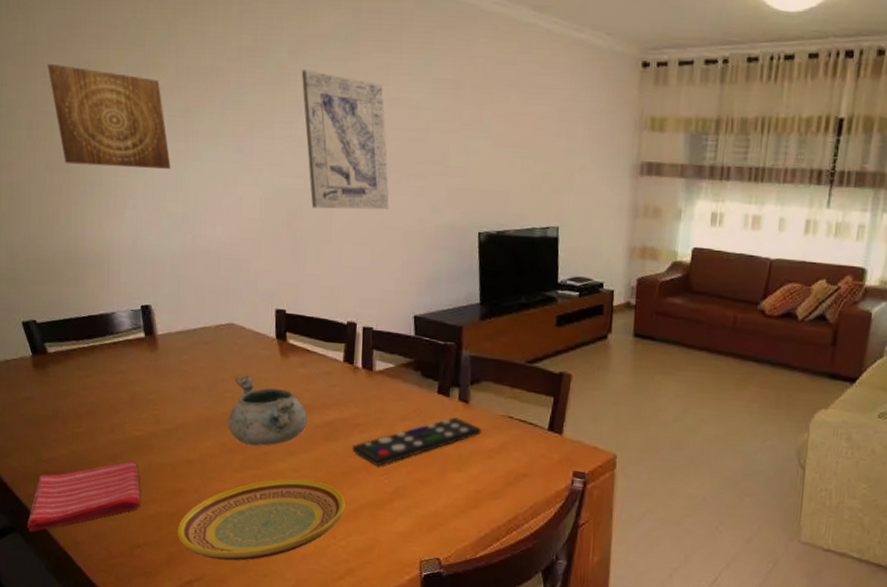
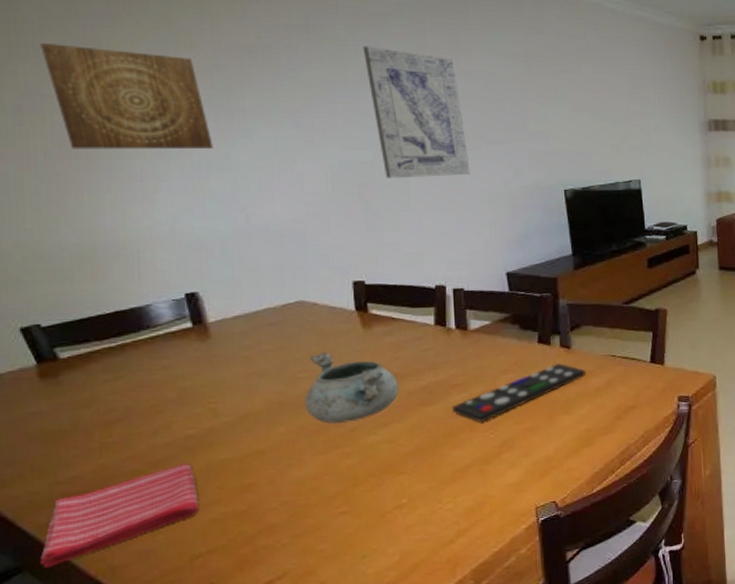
plate: present [178,478,345,561] -> none [250,448,449,552]

